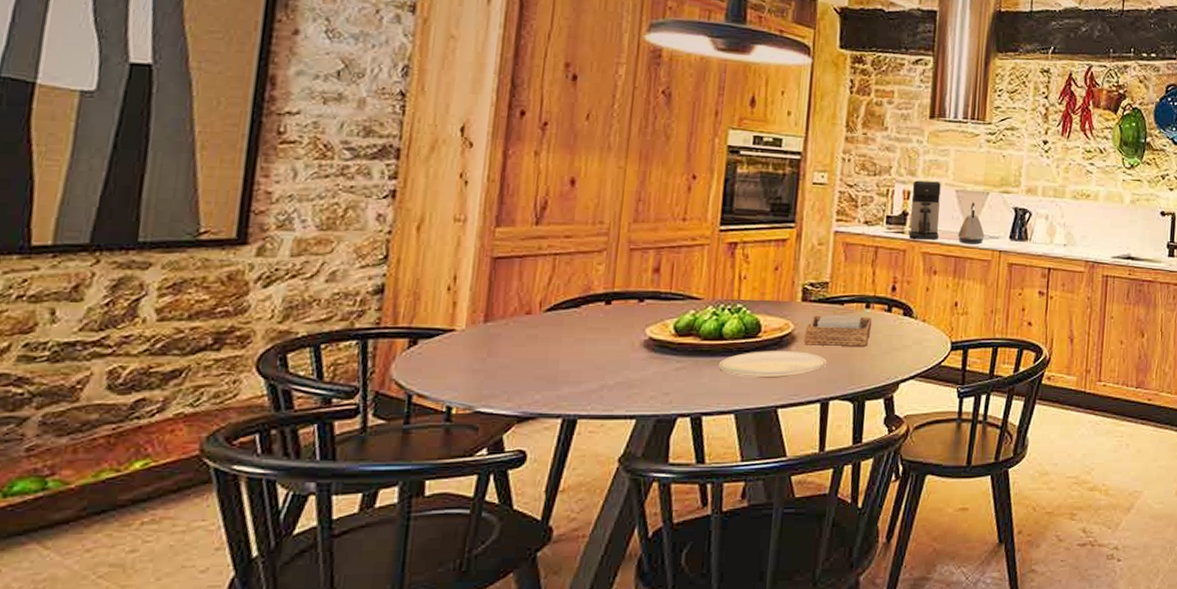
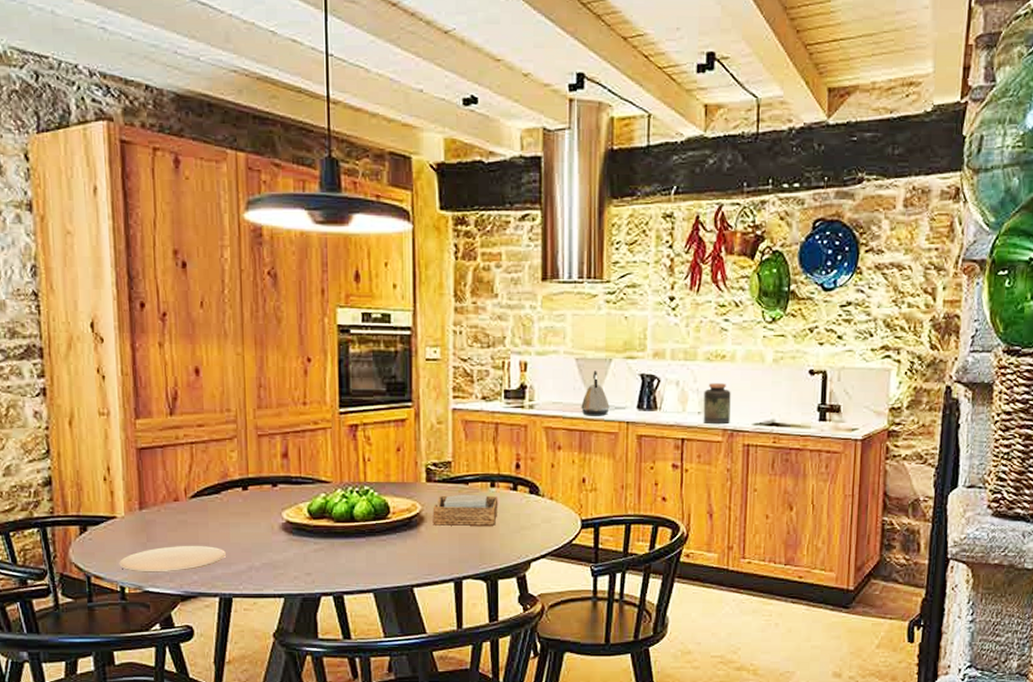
plate: none [449,361,577,392] -> present [119,545,226,574]
plate: present [718,351,827,378] -> none [353,532,457,558]
coffee maker: present [908,180,941,241] -> none [529,350,561,415]
jar: none [1068,219,1094,257] -> present [703,383,731,425]

